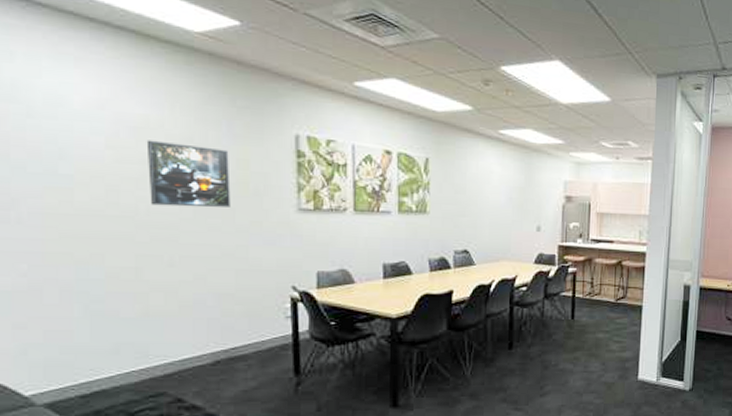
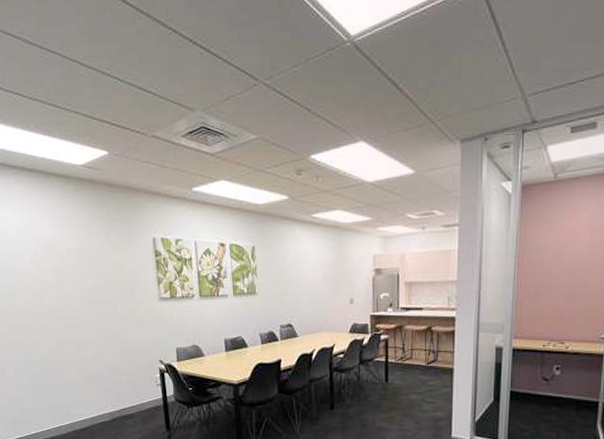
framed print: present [146,140,231,208] -> none [55,253,113,303]

